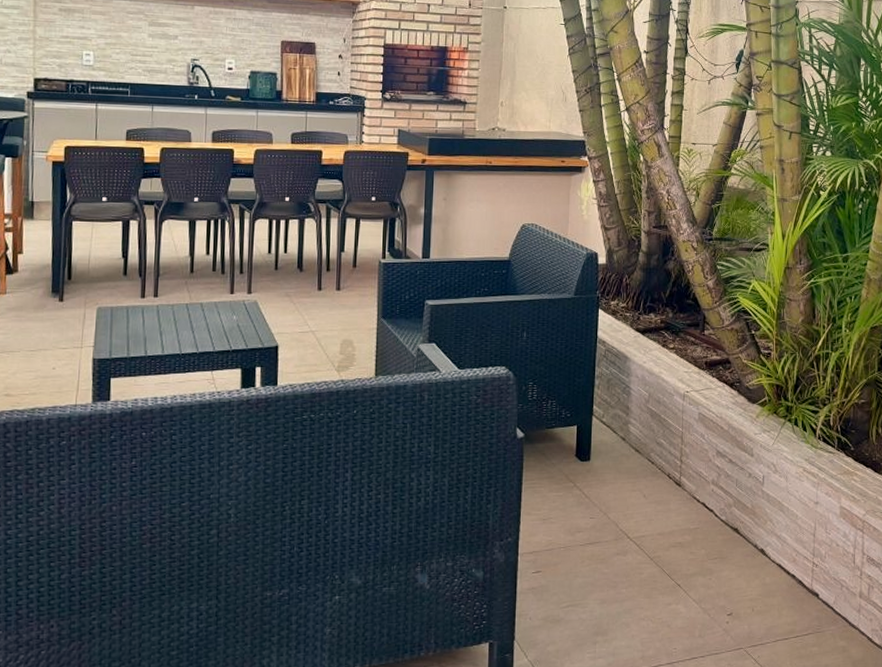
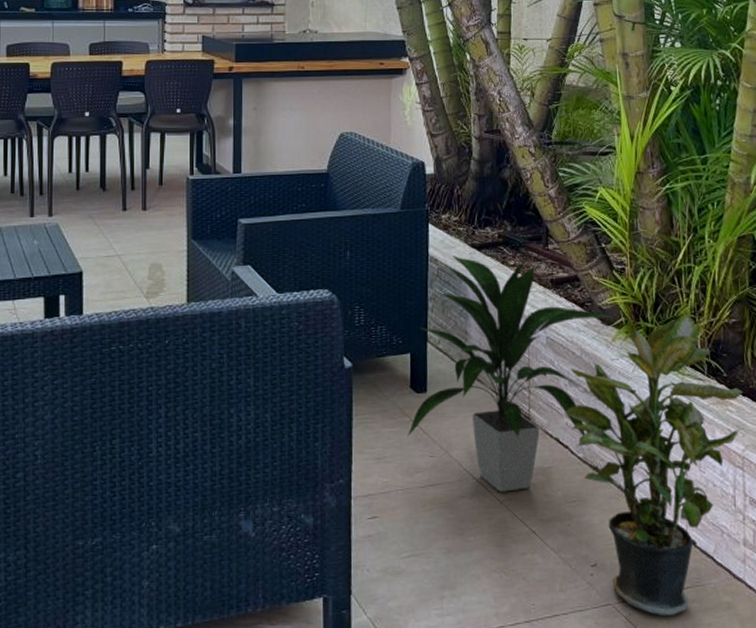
indoor plant: none [570,338,758,550] -> present [407,256,613,492]
potted plant: none [711,394,867,659] -> present [565,313,744,617]

